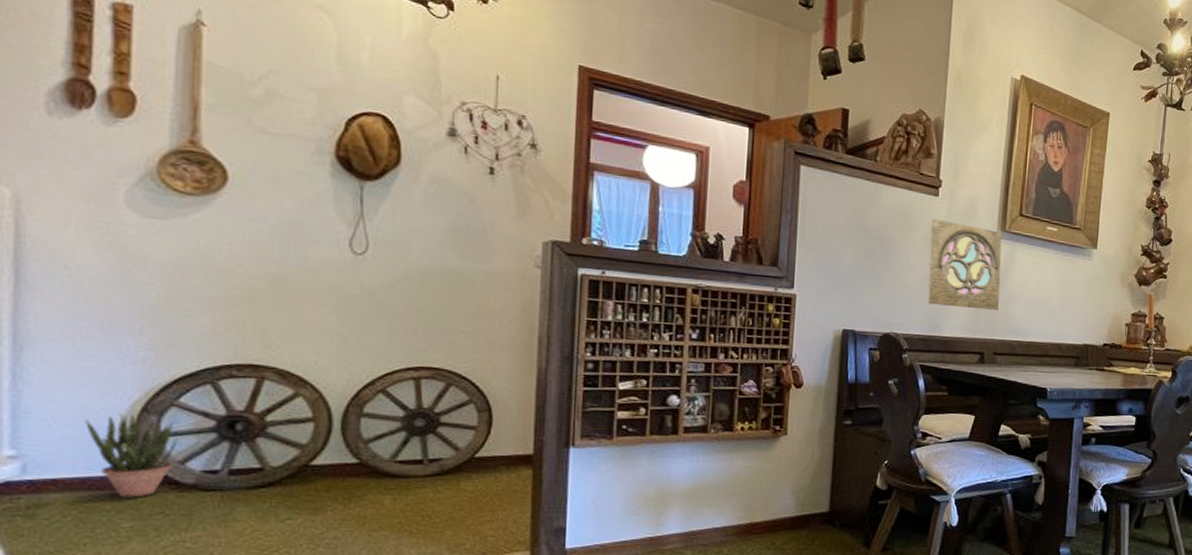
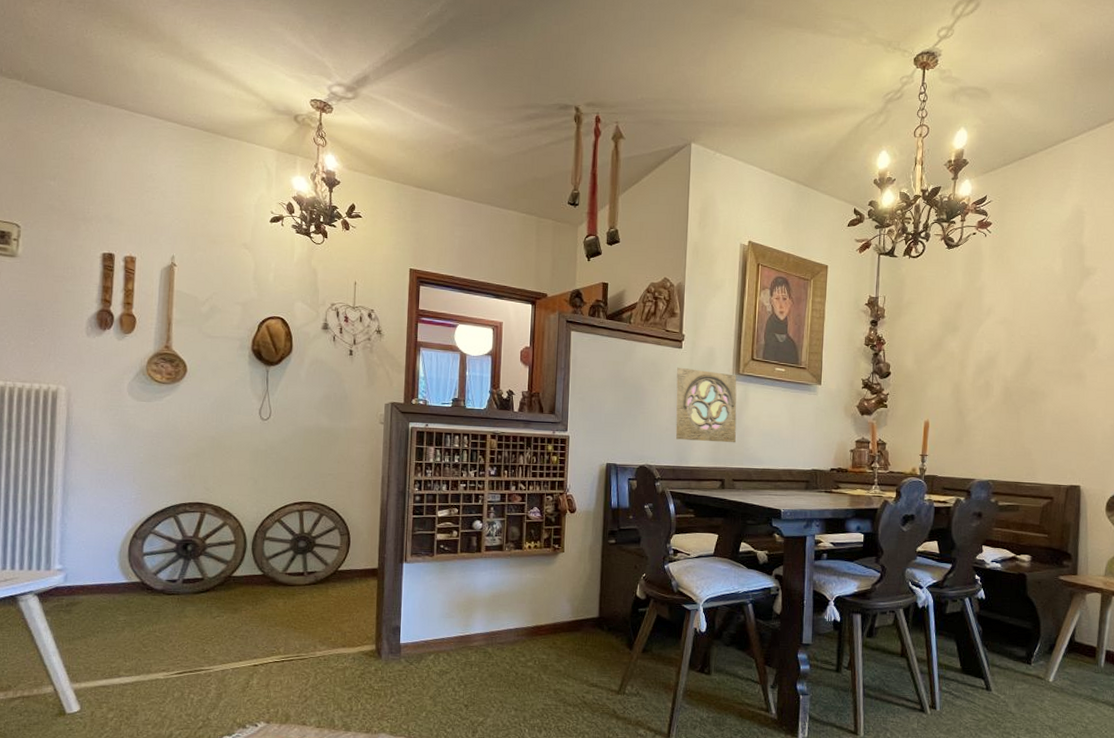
potted plant: present [85,414,178,498] -> none [101,539,153,599]

